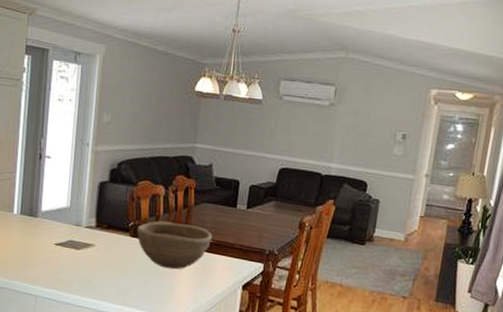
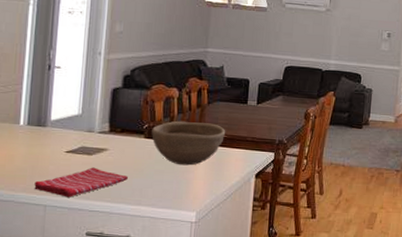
dish towel: none [26,262,113,290] -> present [34,167,128,197]

